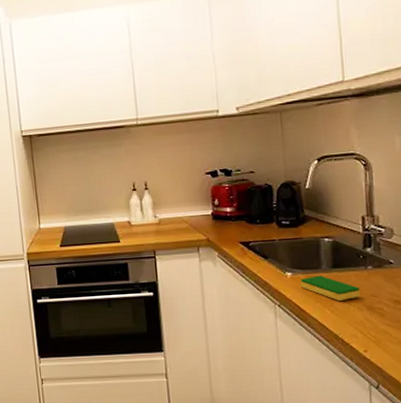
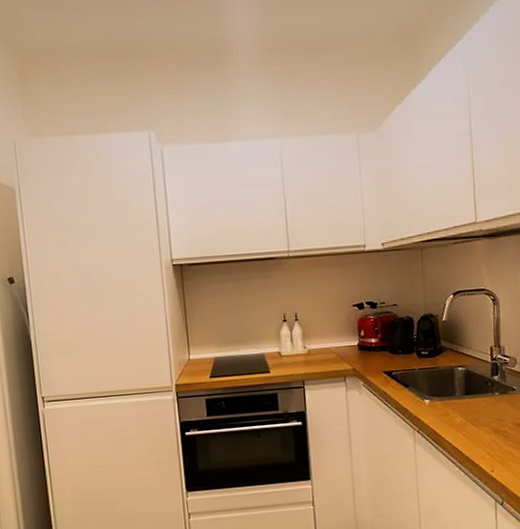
dish sponge: present [300,275,361,301] -> none [437,402,489,425]

